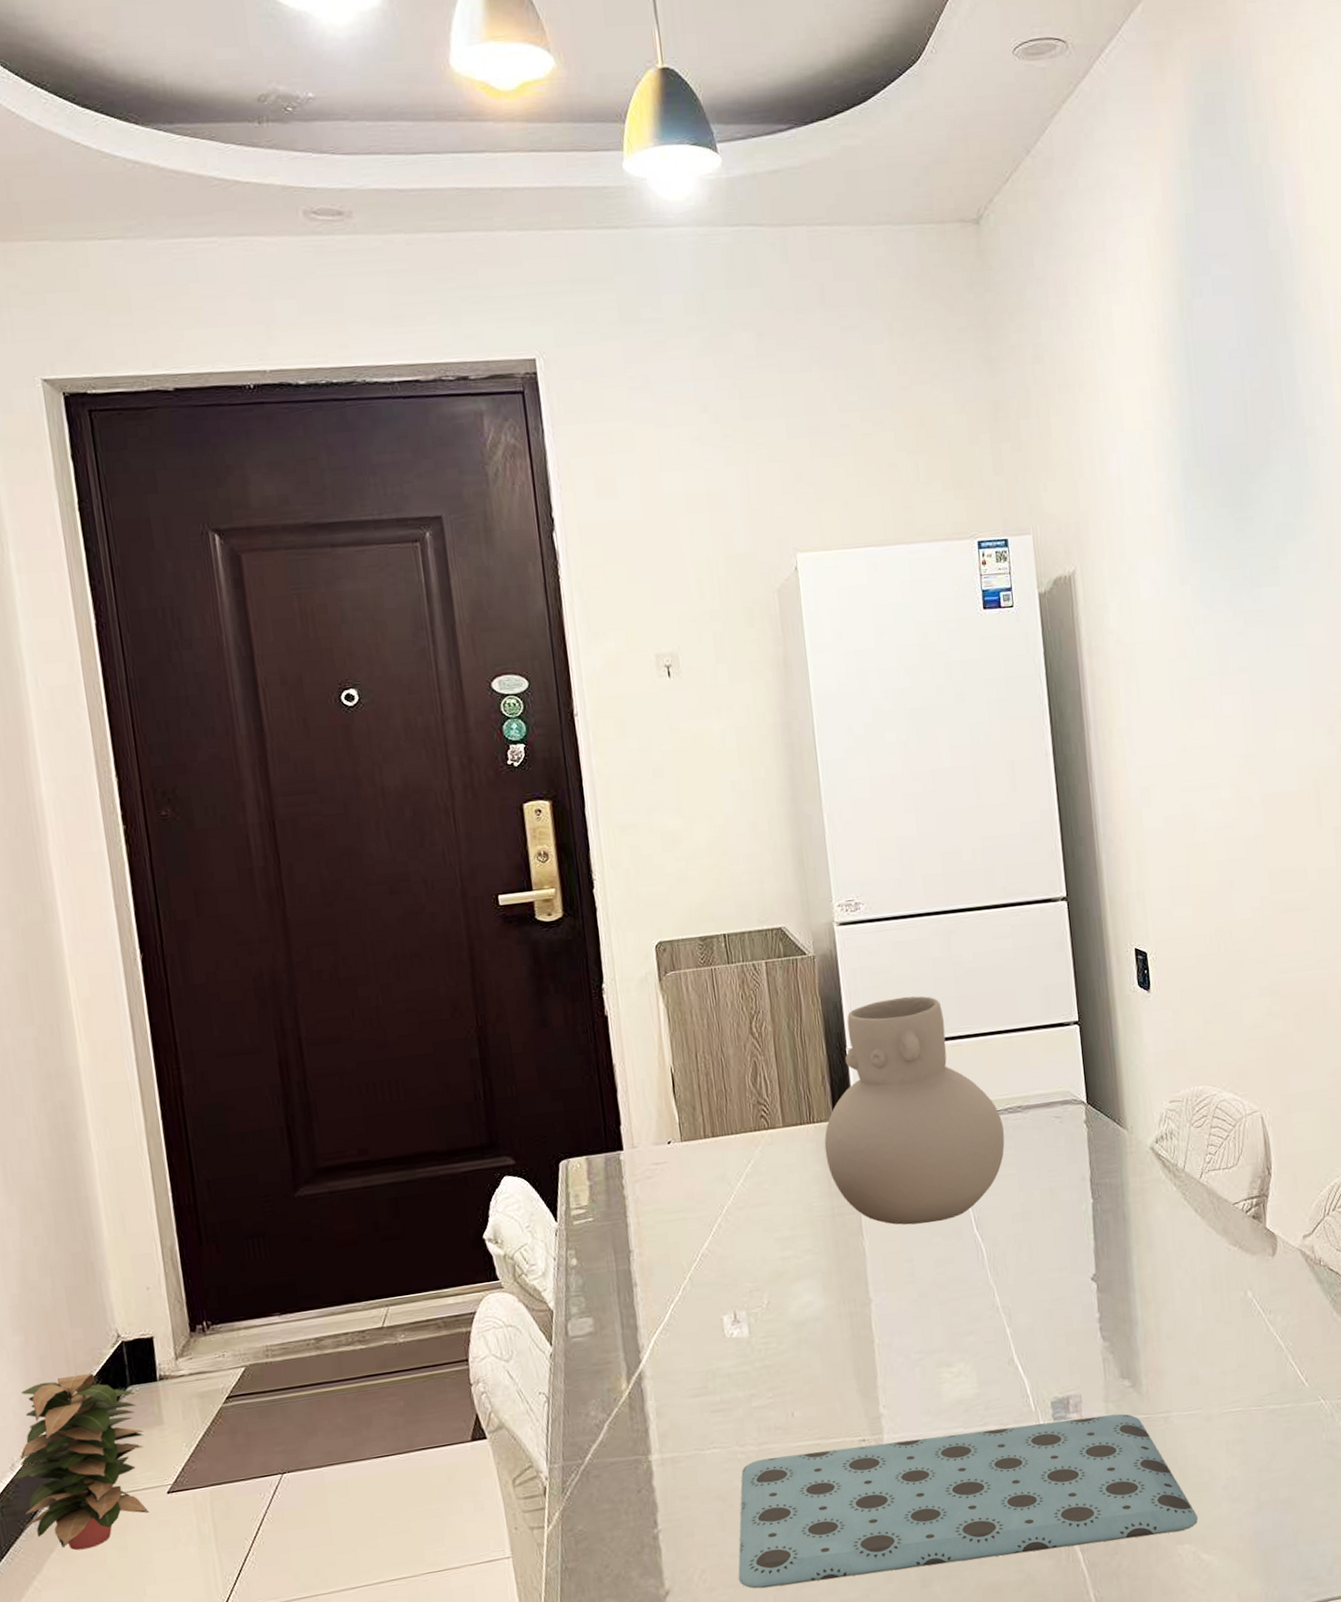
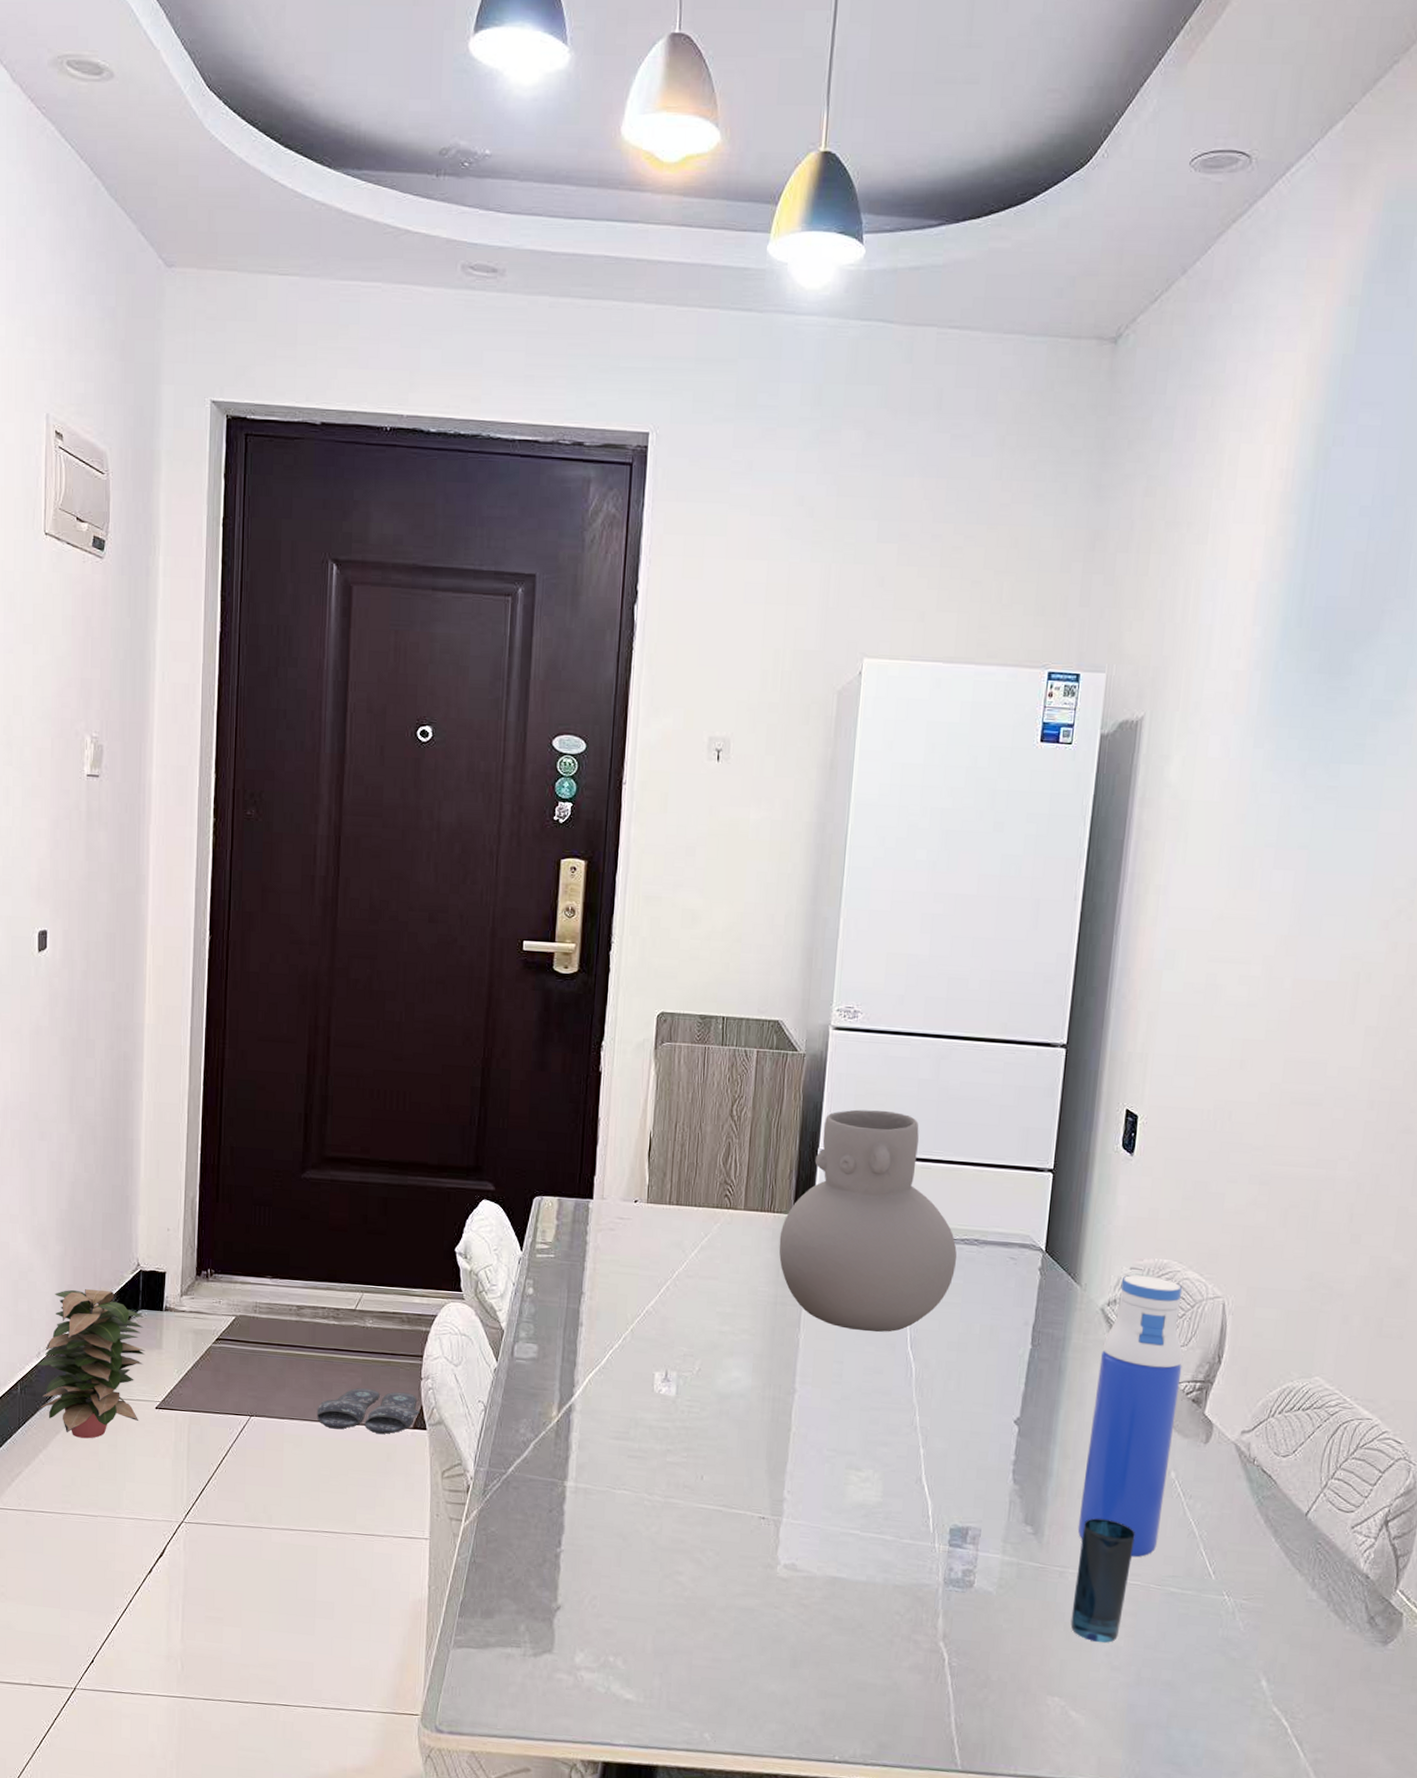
slippers: none [358,1403,477,1464] -> present [316,1388,421,1434]
placemat: present [738,1413,1198,1589] -> none [624,1510,1073,1684]
water bottle: none [1159,1105,1250,1385] -> present [1077,1275,1183,1557]
cup: none [1177,1353,1232,1479] -> present [1070,1518,1135,1643]

